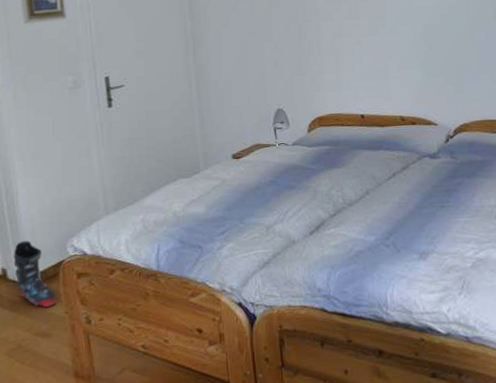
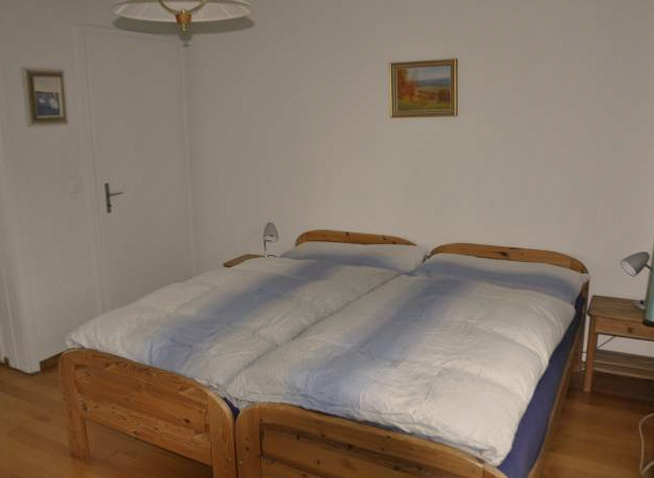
ski boot: present [14,241,56,307] -> none [15,333,55,394]

